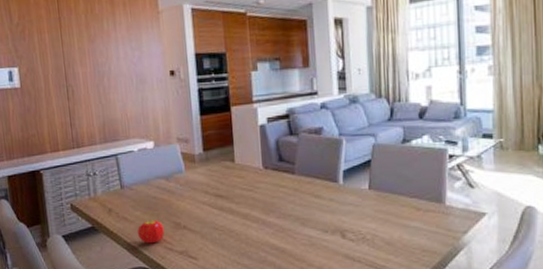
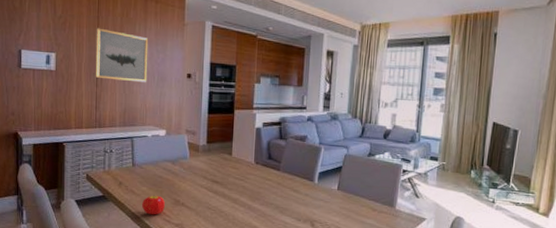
wall art: none [59,30,125,91] -> present [95,28,149,83]

